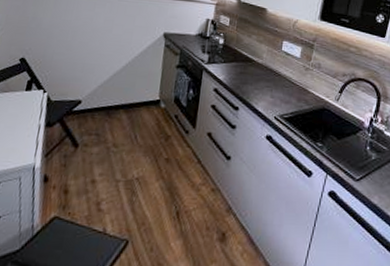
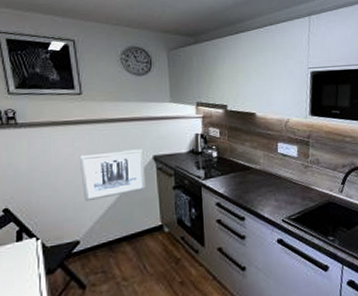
wall art: none [93,21,156,65] -> present [79,149,146,202]

